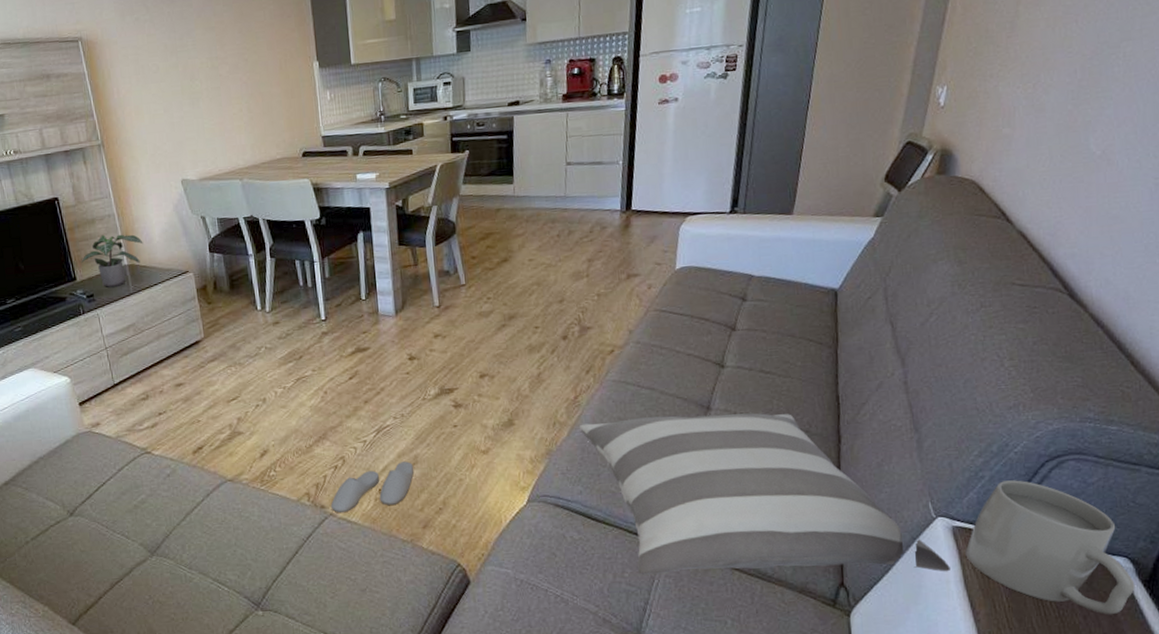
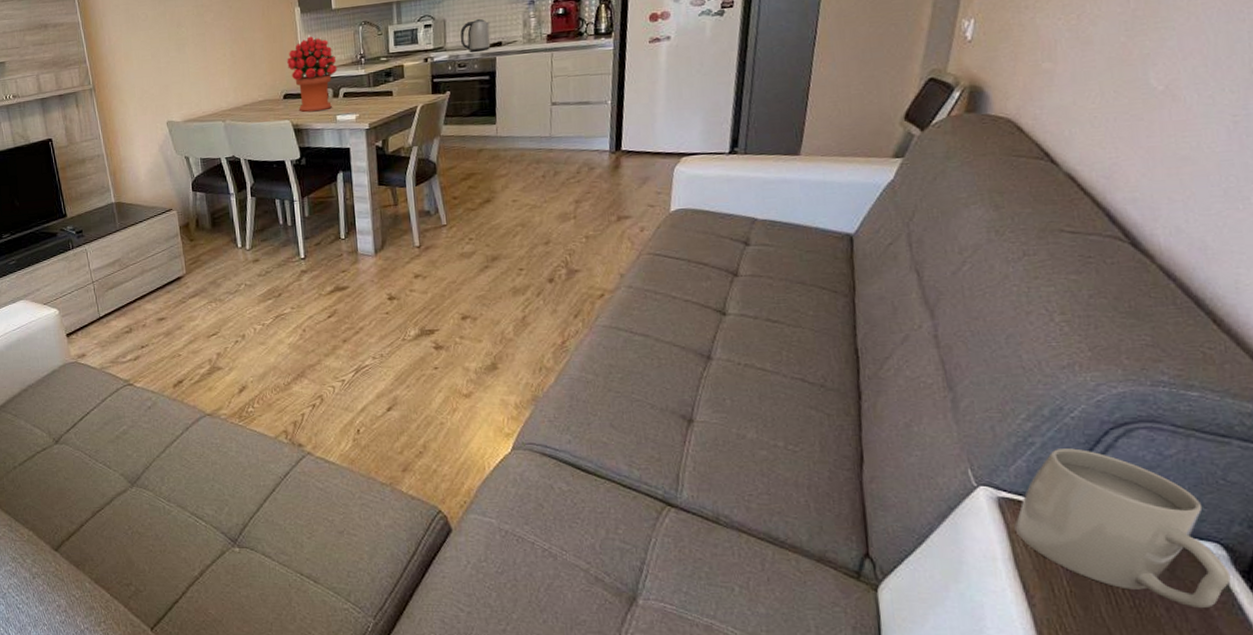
potted plant: present [81,234,143,288] -> none [71,173,130,225]
bouquet: none [306,92,357,171] -> present [287,36,337,112]
slippers: present [330,461,414,513] -> none [308,402,393,453]
kettle: none [478,77,508,111] -> present [460,18,491,52]
pillow: present [580,413,950,575] -> none [568,364,997,548]

